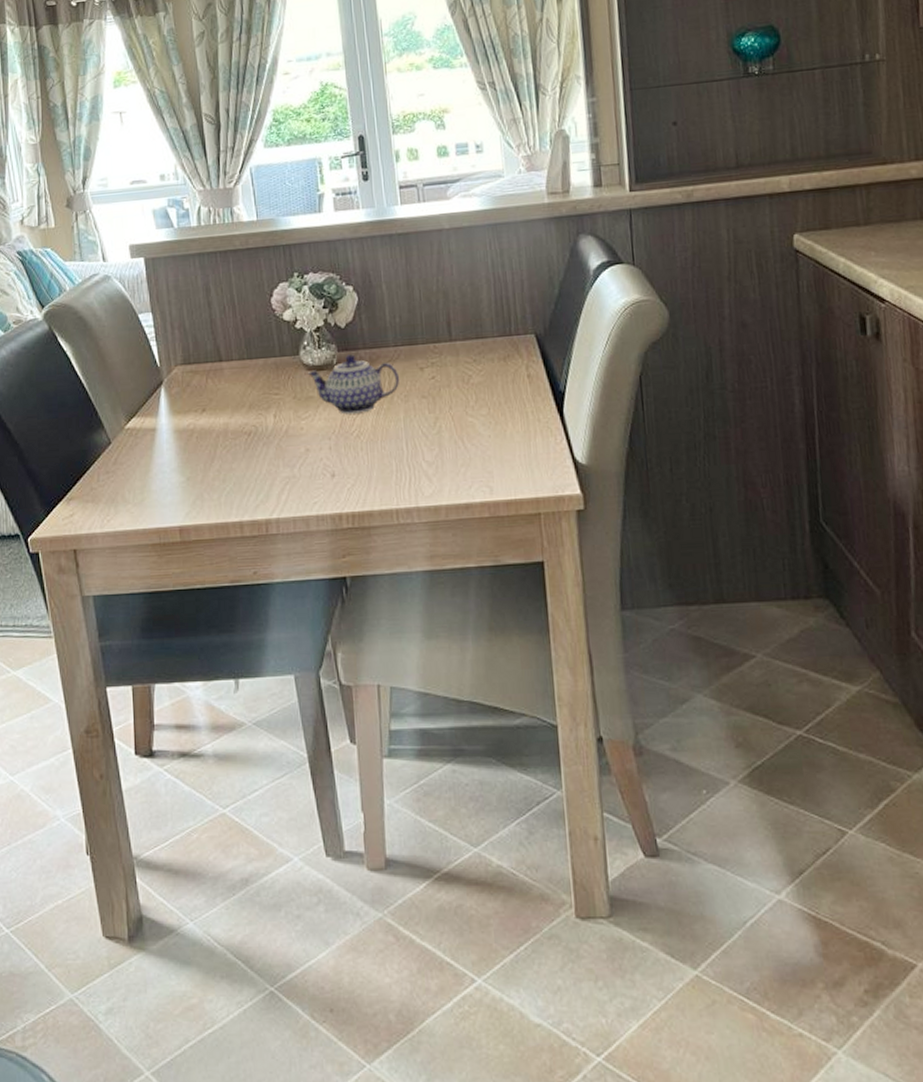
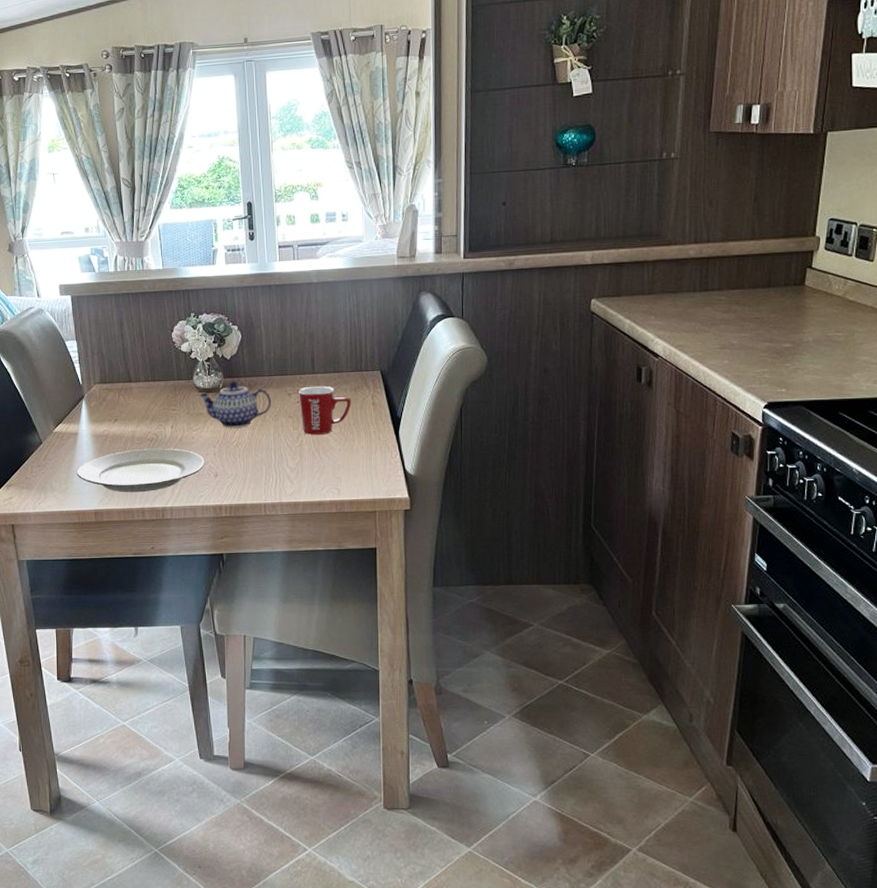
plate: none [155,443,319,503] -> present [77,448,206,493]
mug: none [433,356,501,419] -> present [299,386,351,435]

